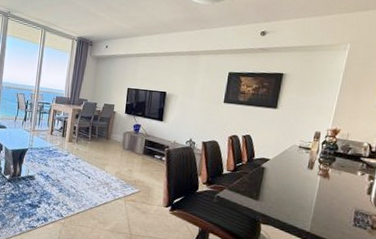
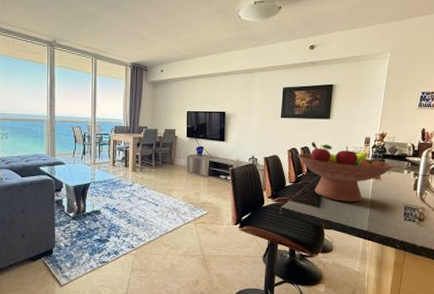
fruit bowl: none [237,131,347,200] -> present [297,142,394,202]

